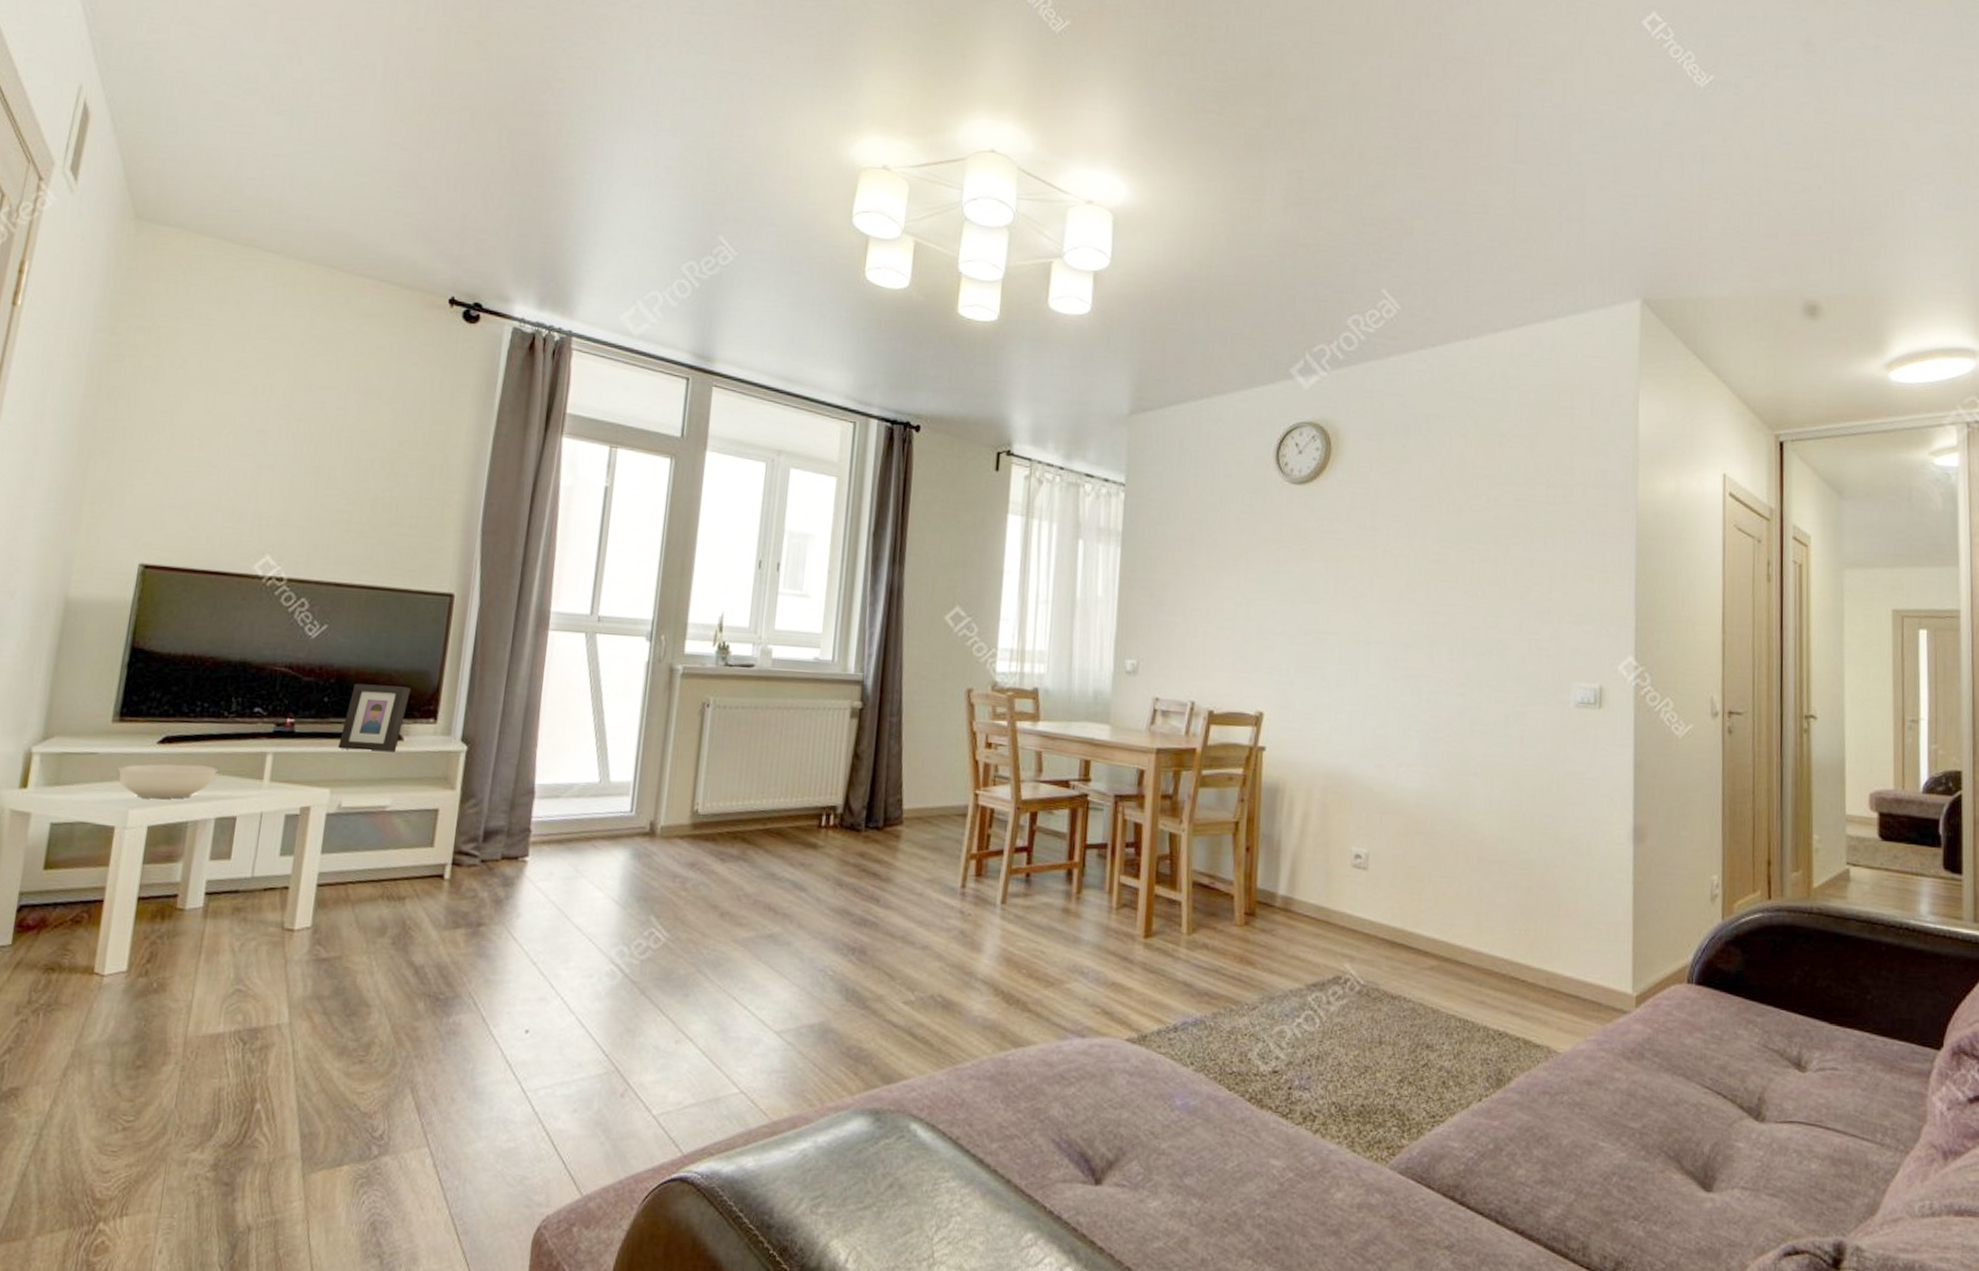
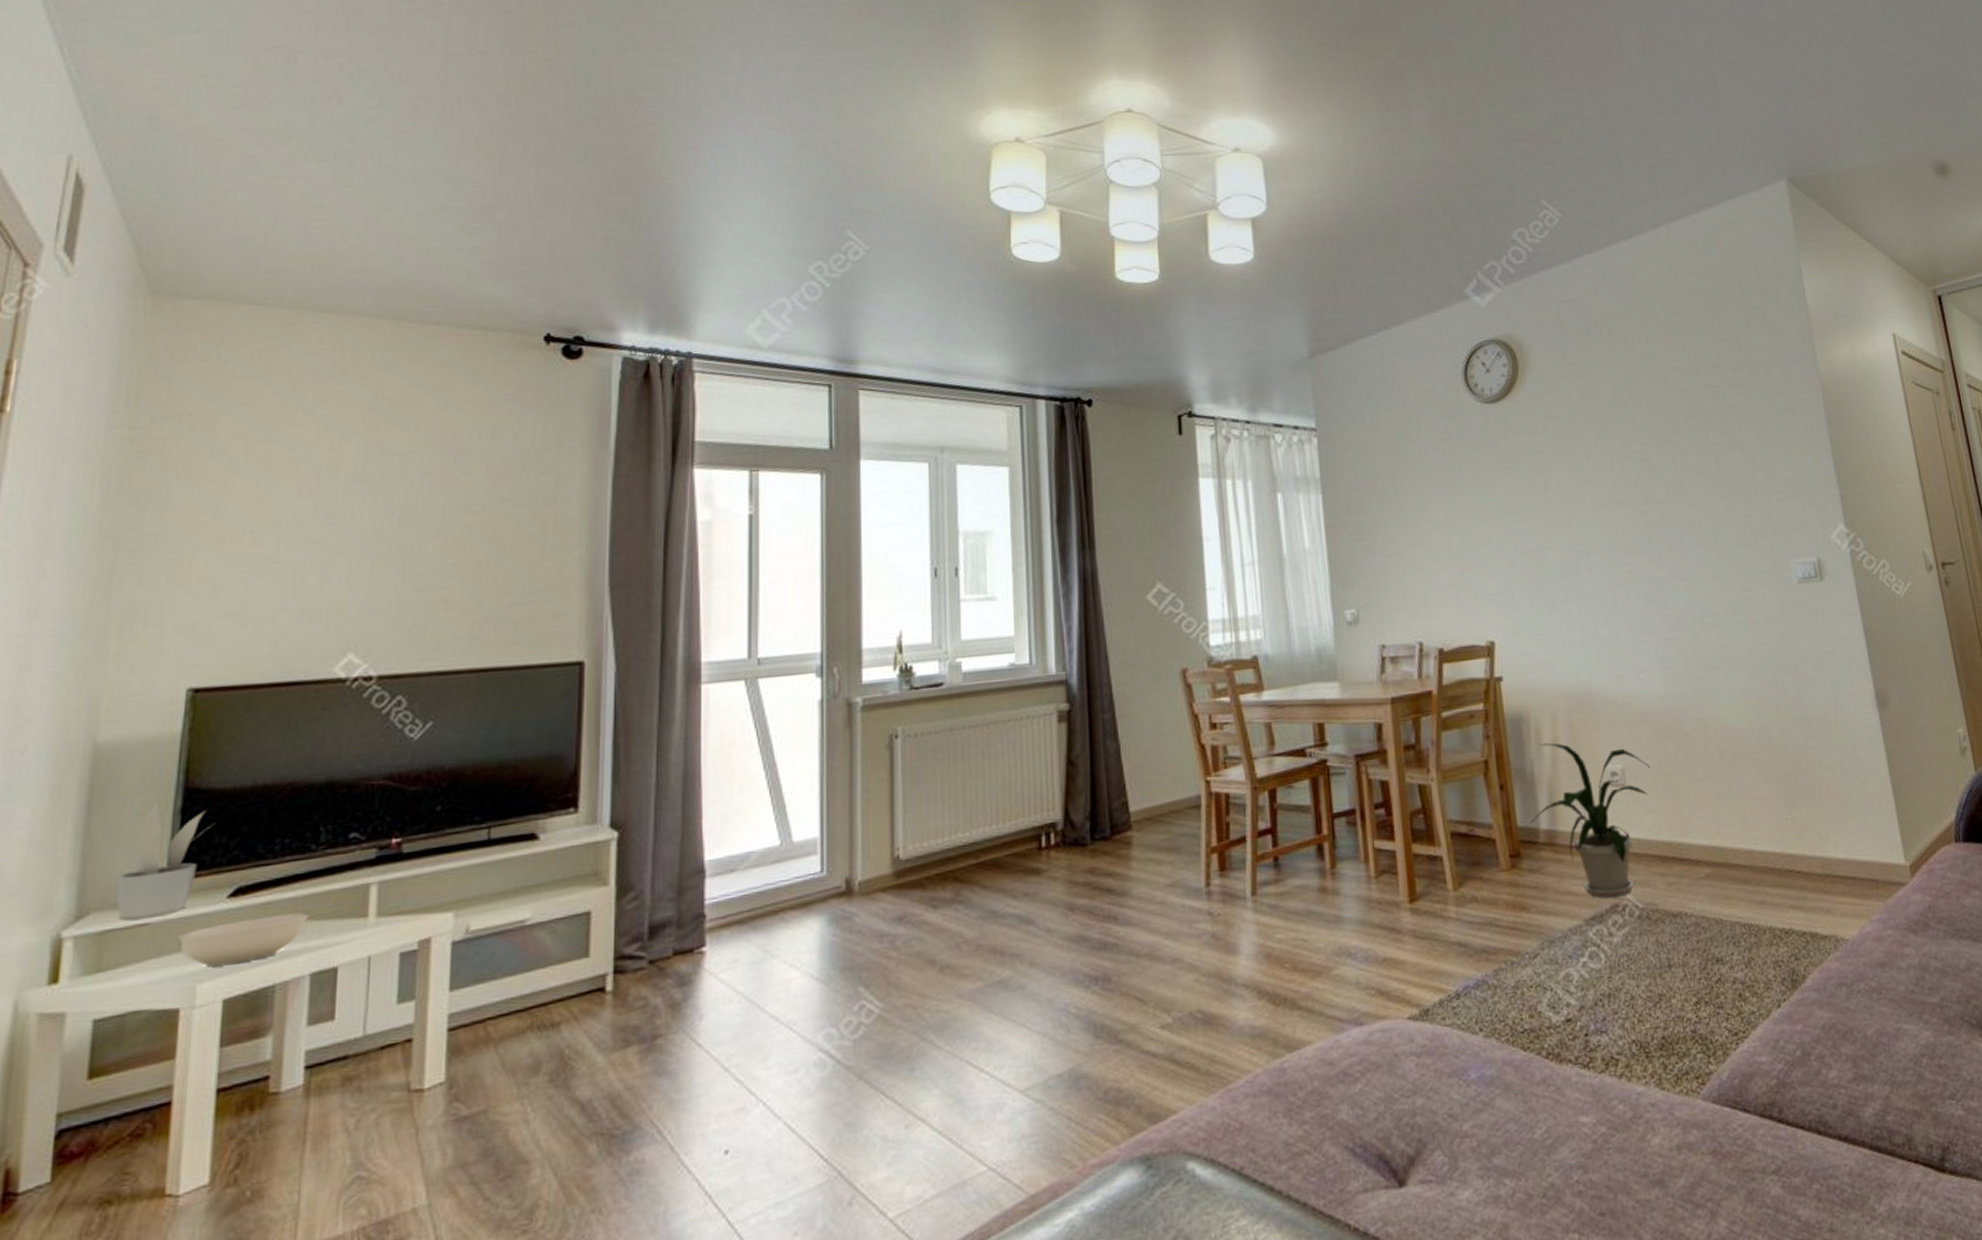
potted plant: none [72,652,149,750] -> present [109,799,211,922]
picture frame: present [338,683,411,753] -> none [459,776,542,863]
house plant: none [1270,816,1395,970] -> present [1530,743,1651,898]

